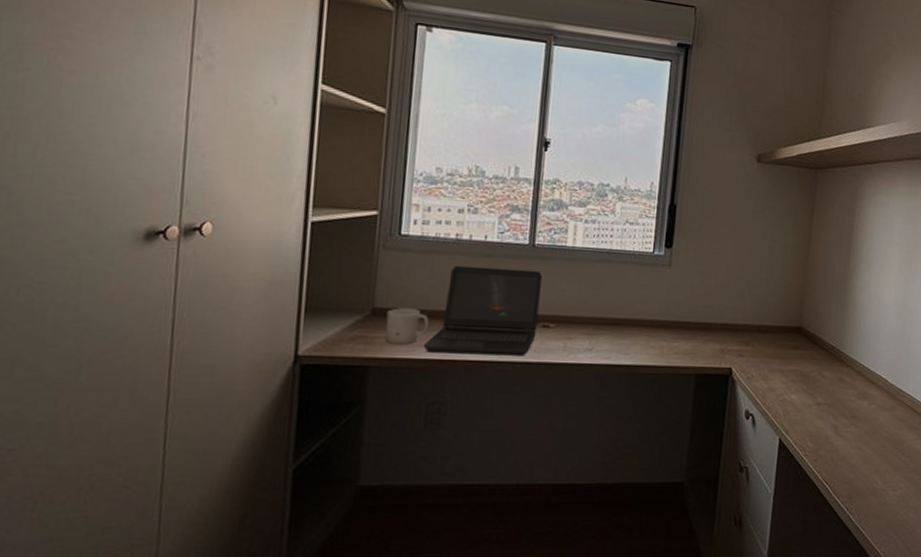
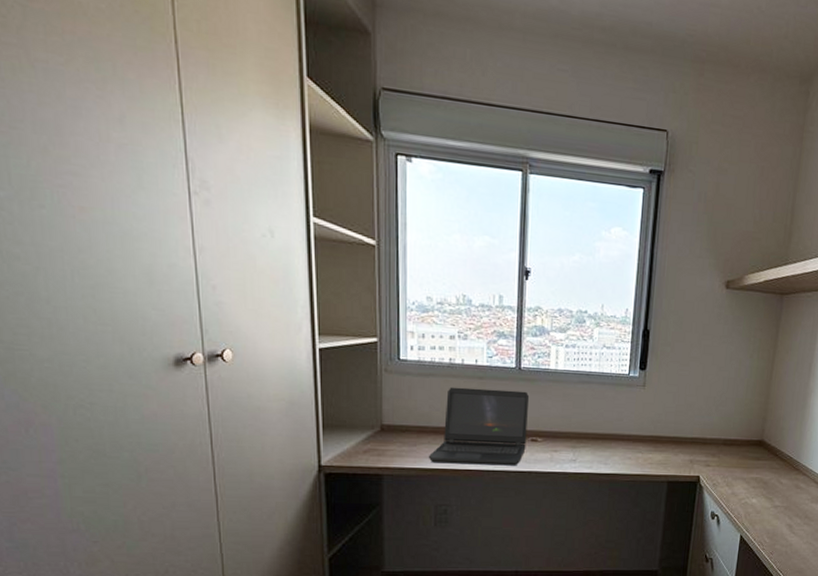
mug: present [385,308,430,344] -> none [394,424,432,456]

